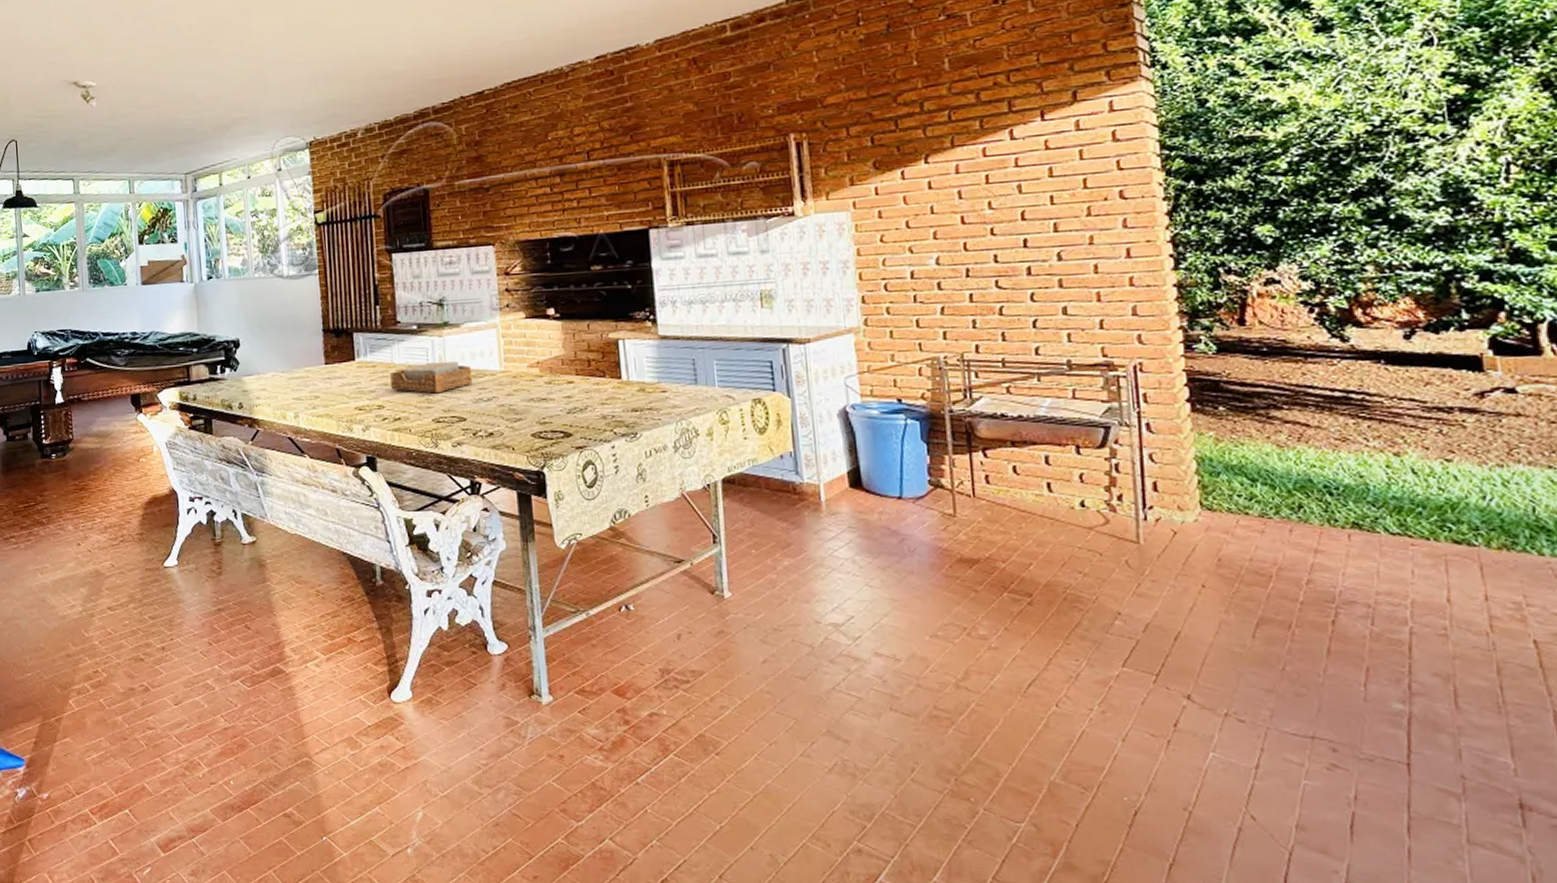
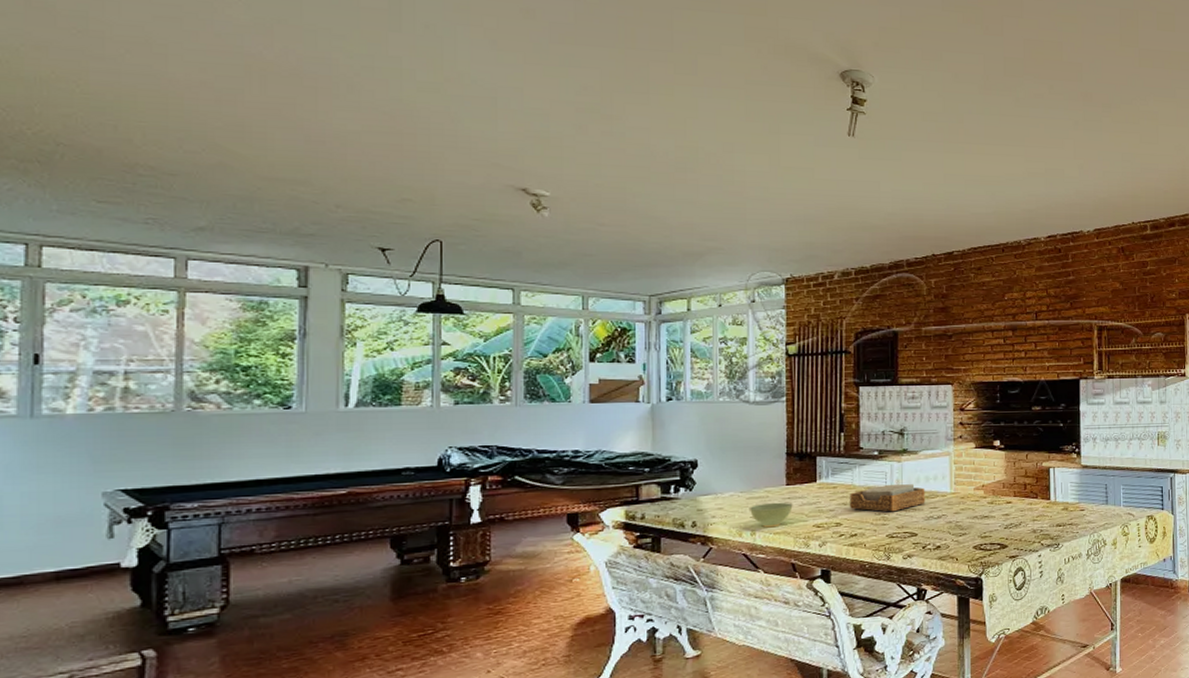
bowl: none [290,382,333,410] -> present [748,502,793,528]

